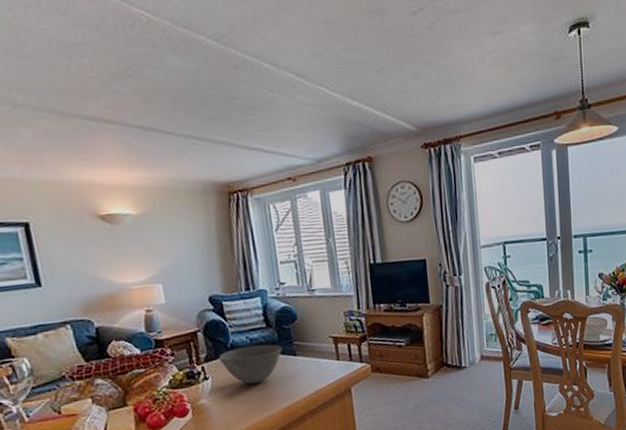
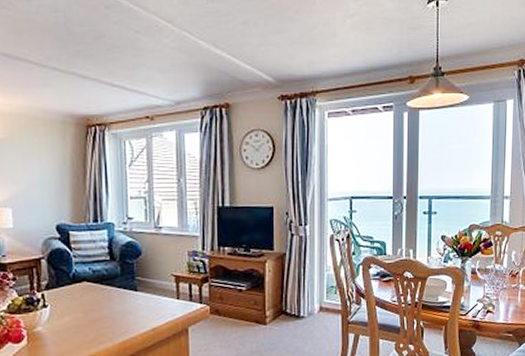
bowl: present [219,344,282,385] -> none [60,277,123,316]

